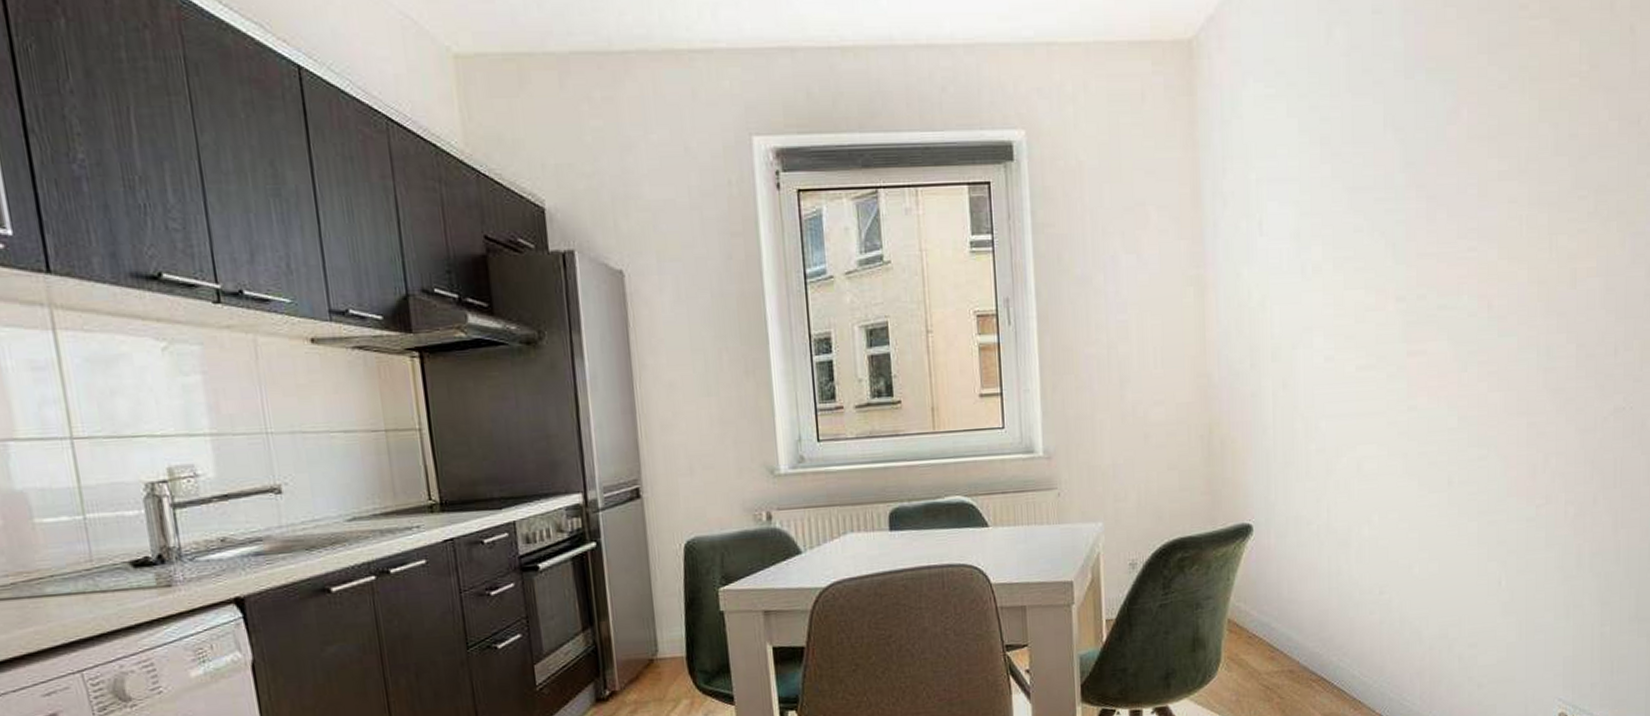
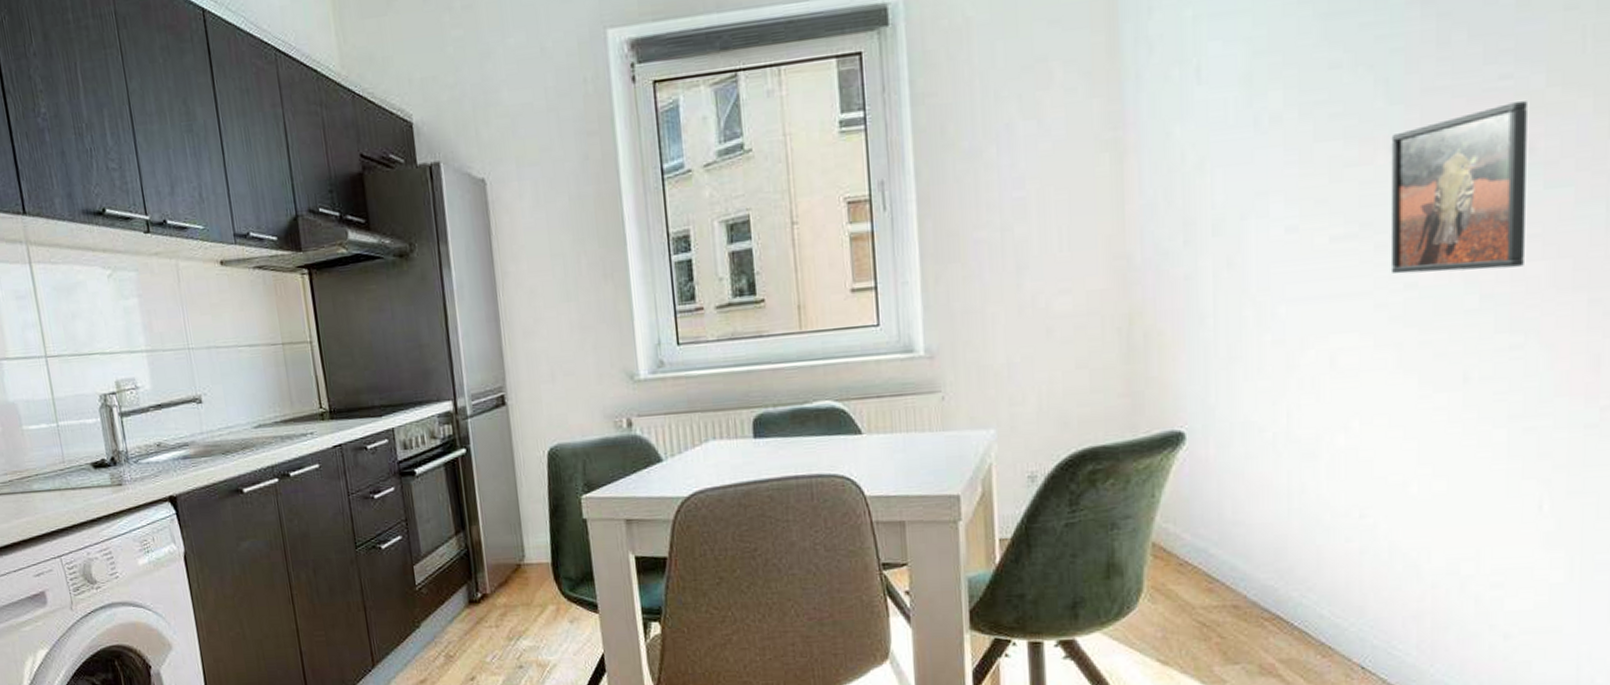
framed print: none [1397,269,1486,398] -> present [1390,101,1527,274]

